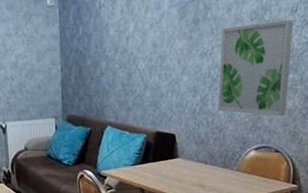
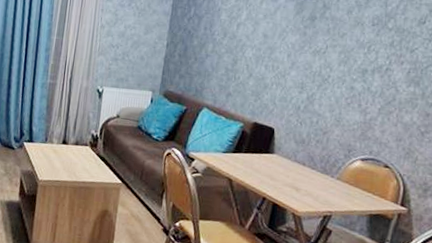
wall art: present [218,19,294,117] -> none [325,29,420,130]

